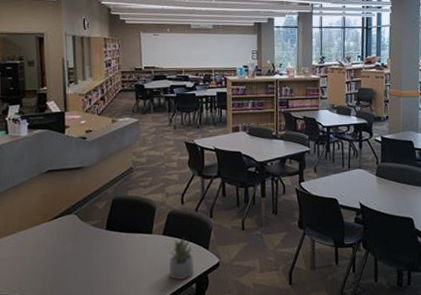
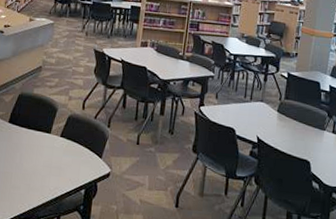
succulent plant: present [169,237,193,281] -> none [61,141,86,184]

